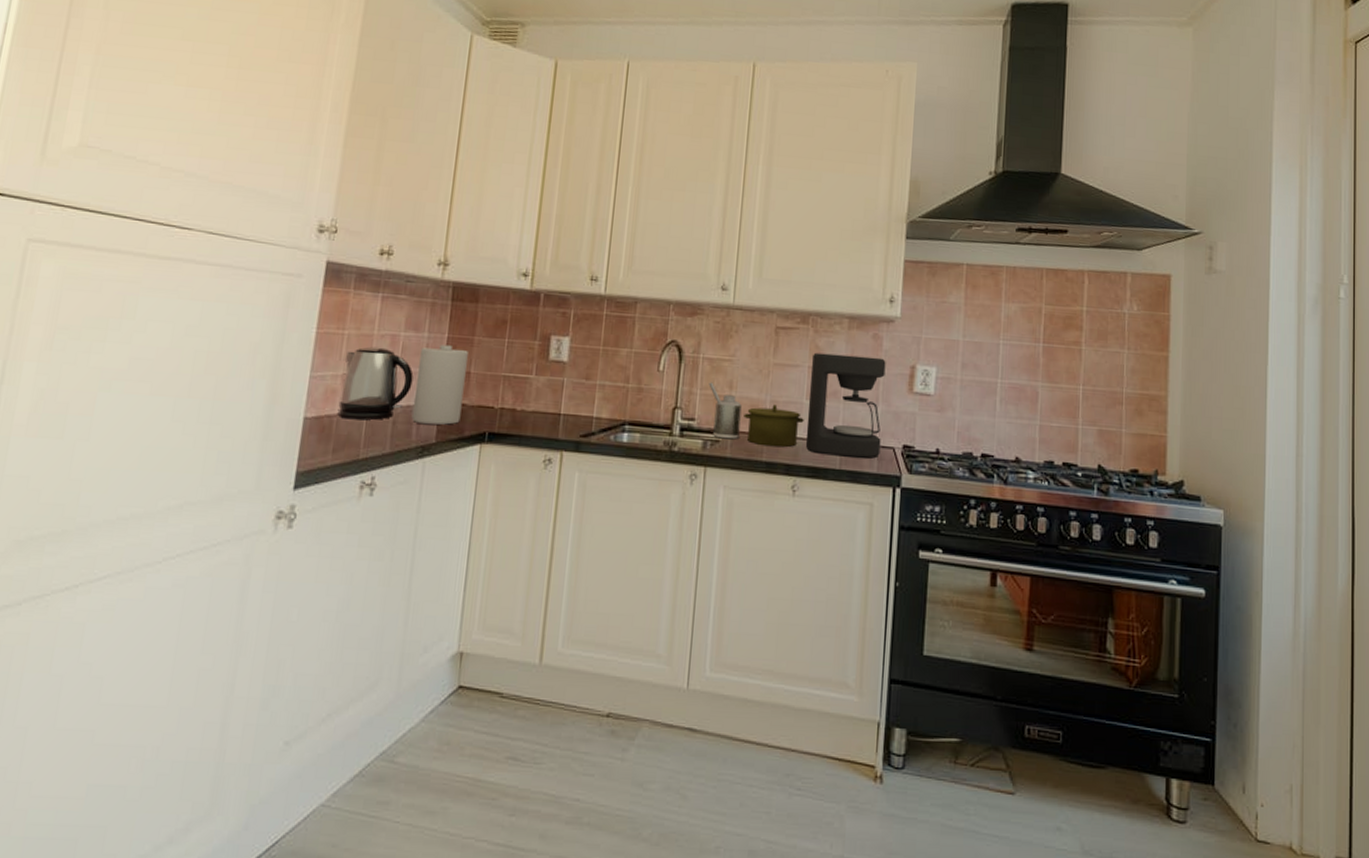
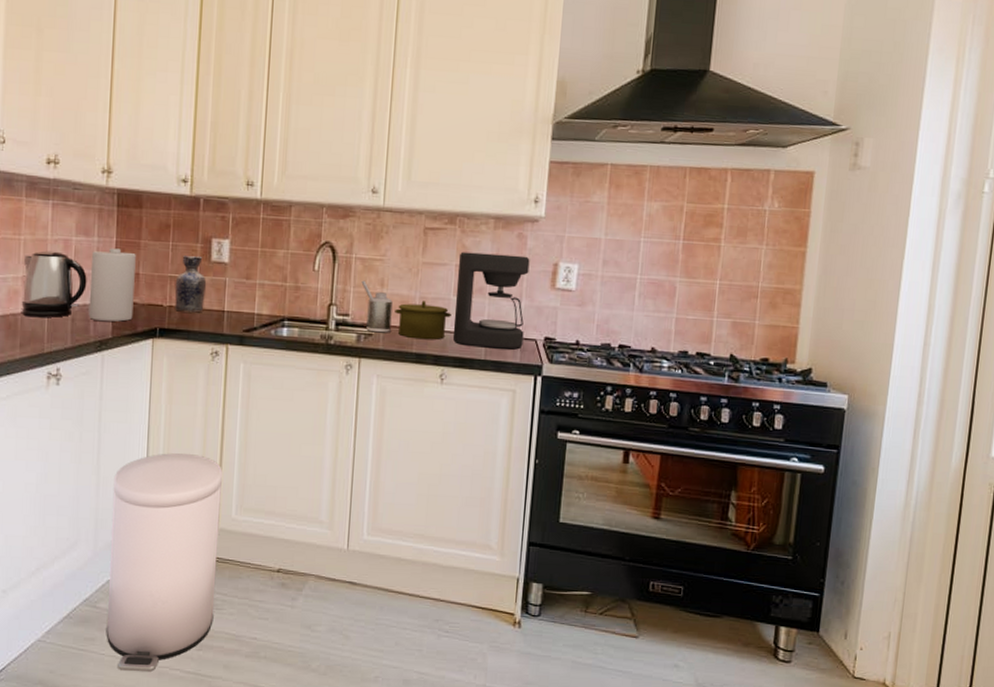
pedal bin: none [403,574,551,844] -> present [106,453,223,672]
ceramic jug: none [507,354,543,417] -> present [174,256,207,314]

